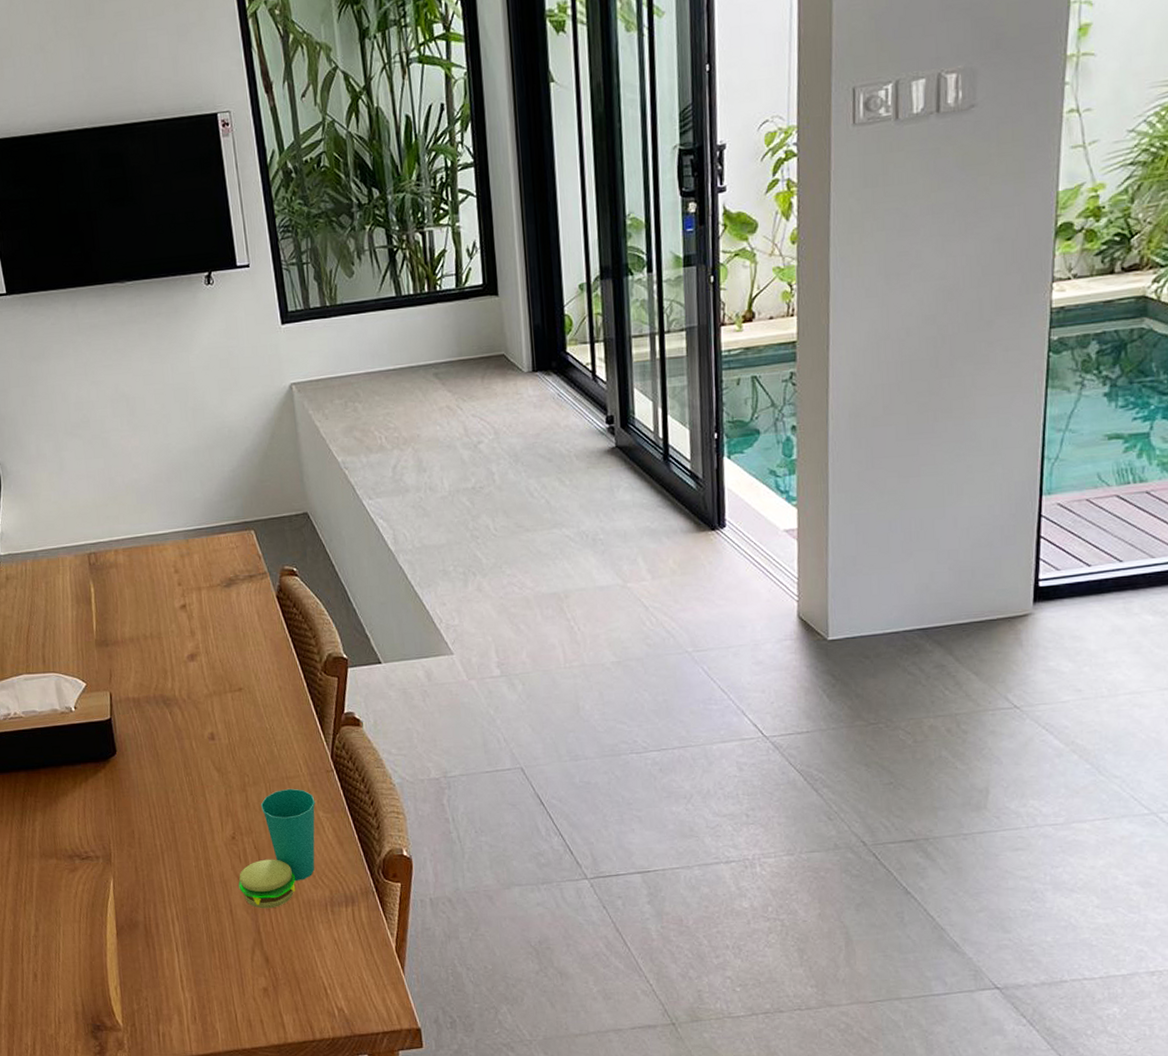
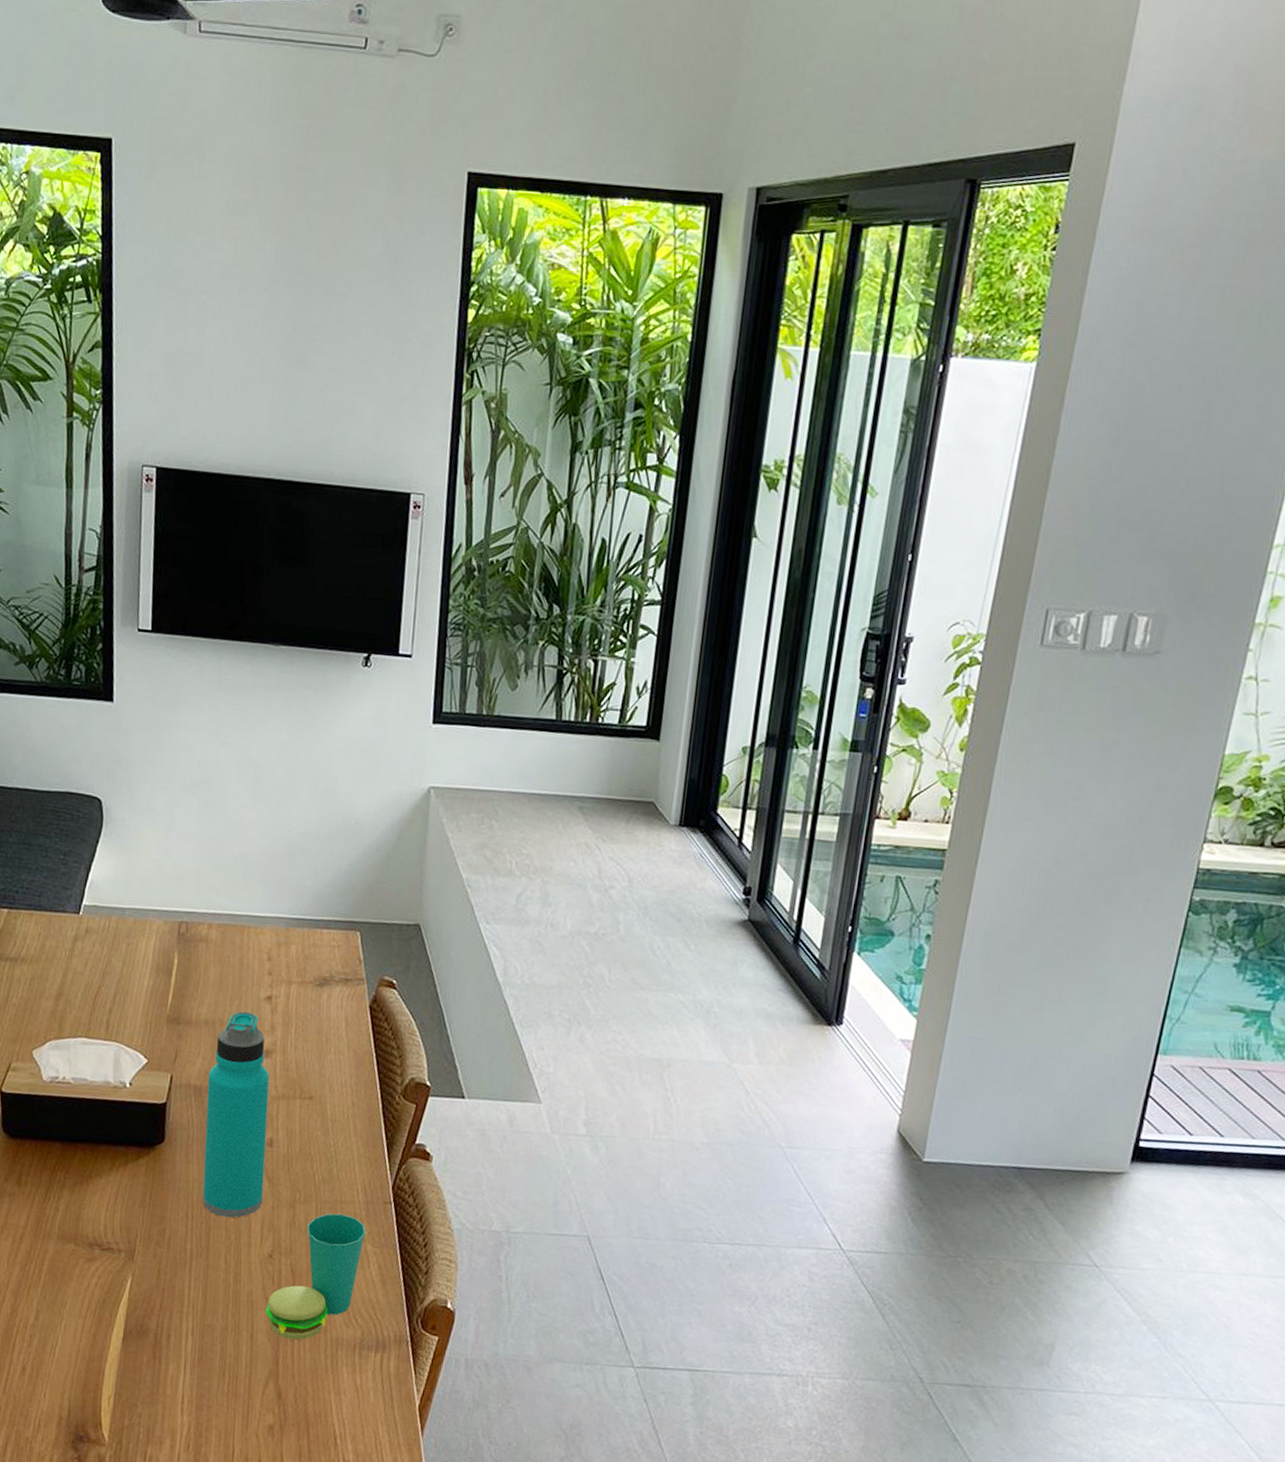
water bottle: none [143,622,216,811] -> present [202,1011,270,1218]

